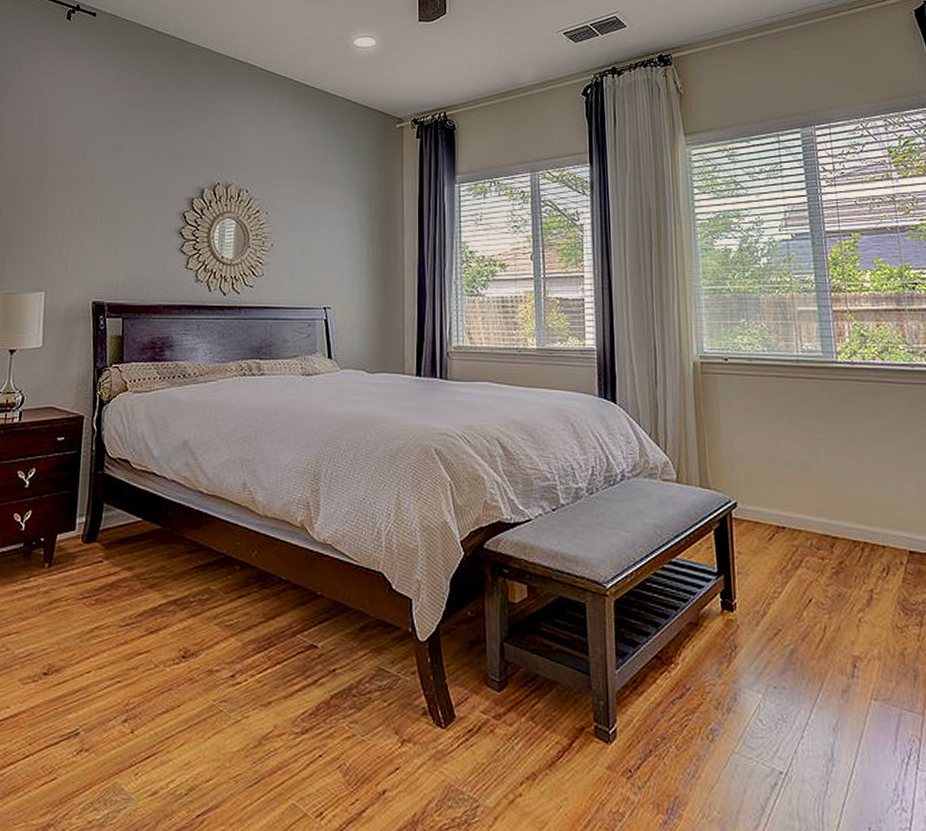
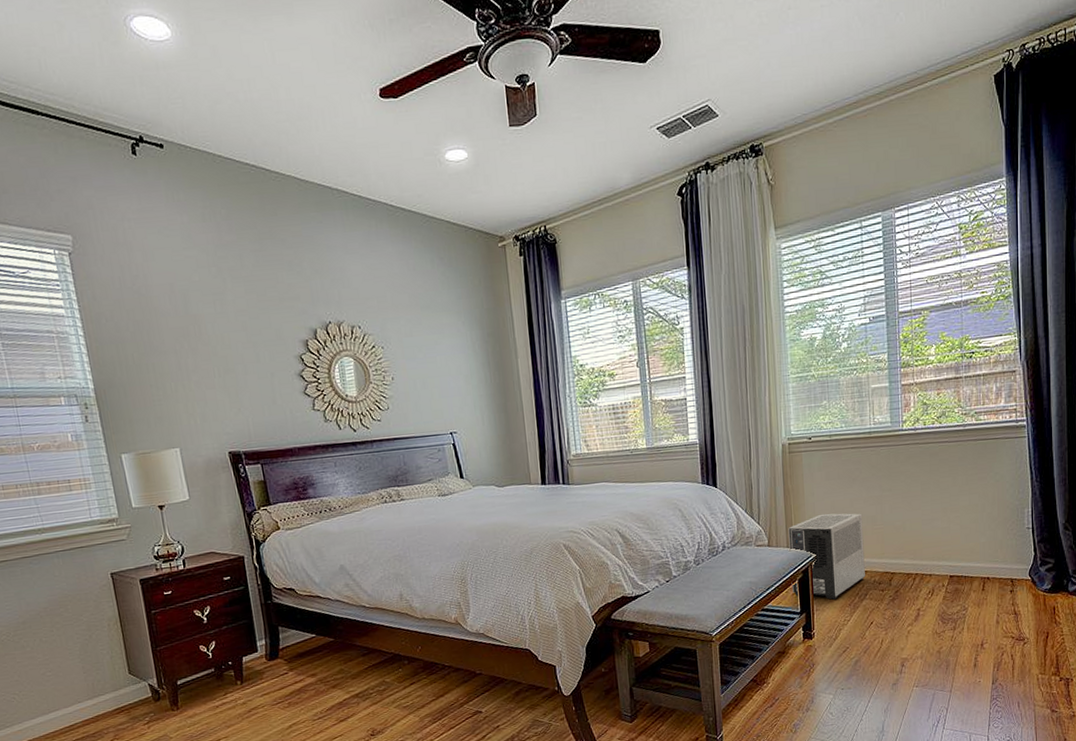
air purifier: none [701,450,799,562] -> present [788,513,865,600]

